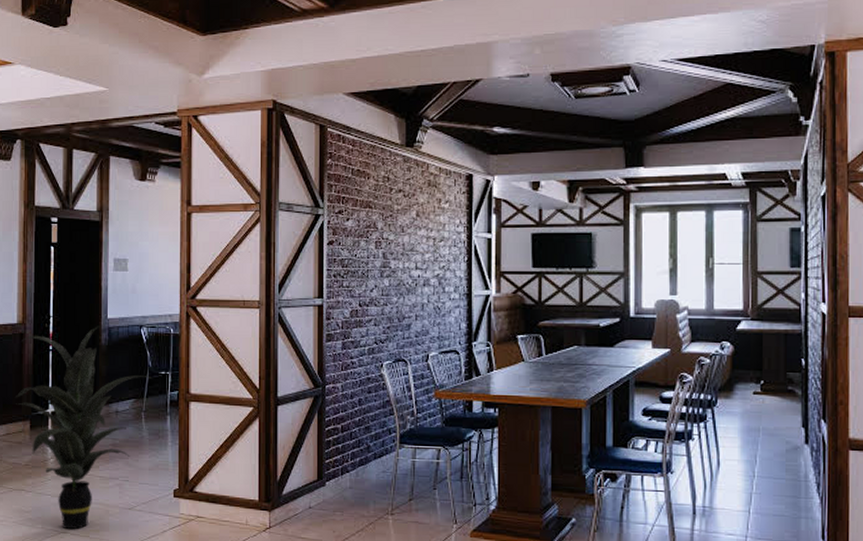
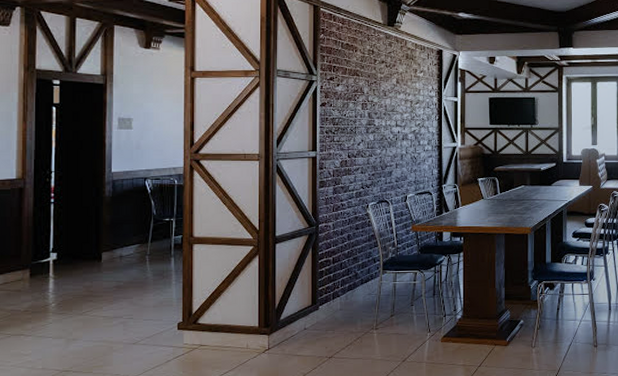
indoor plant: present [15,326,151,530] -> none [13,179,155,368]

